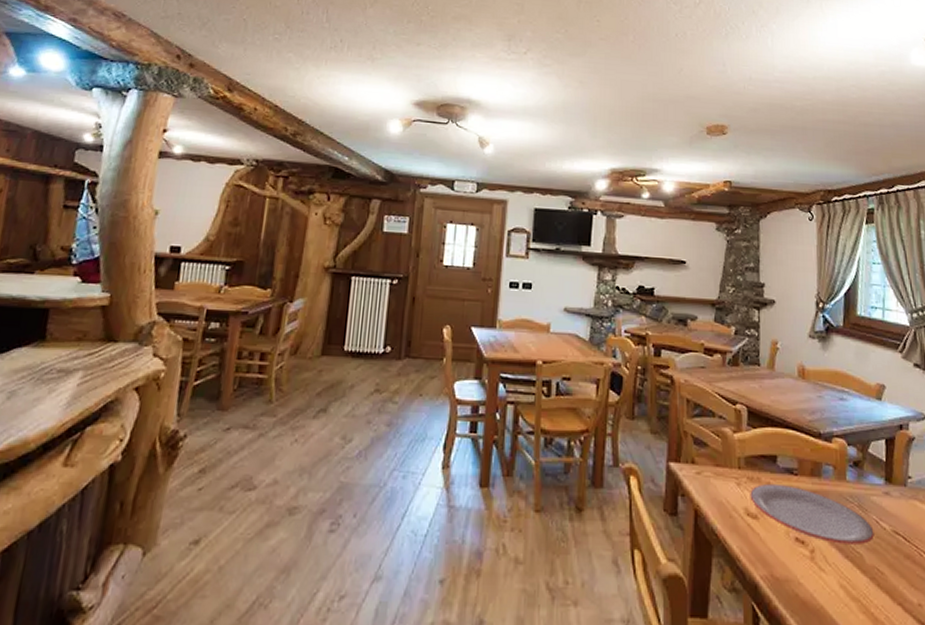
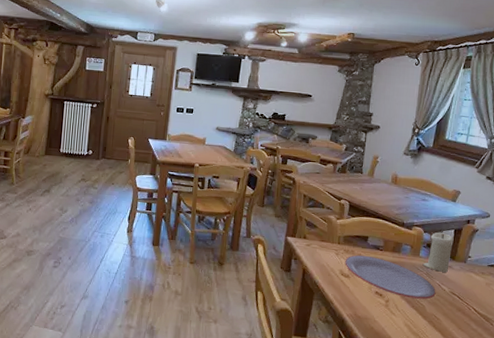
candle: none [851,443,887,502] -> present [422,232,454,272]

